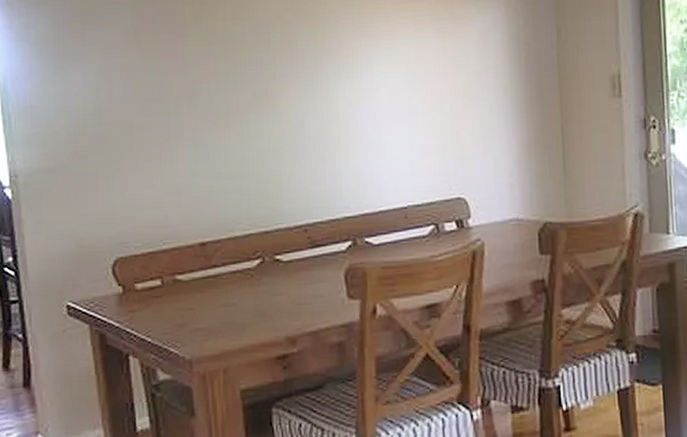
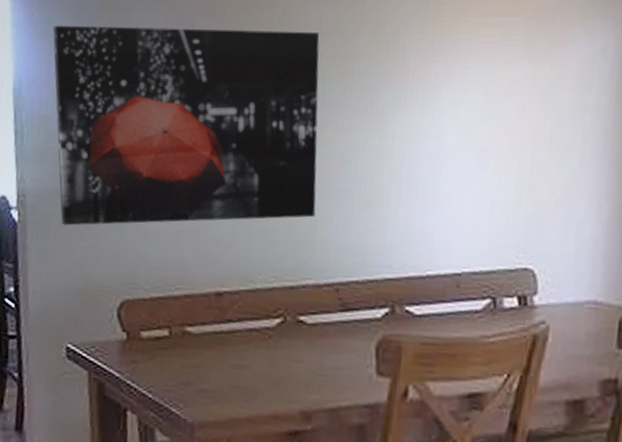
wall art: none [31,23,280,198] -> present [52,25,320,226]

